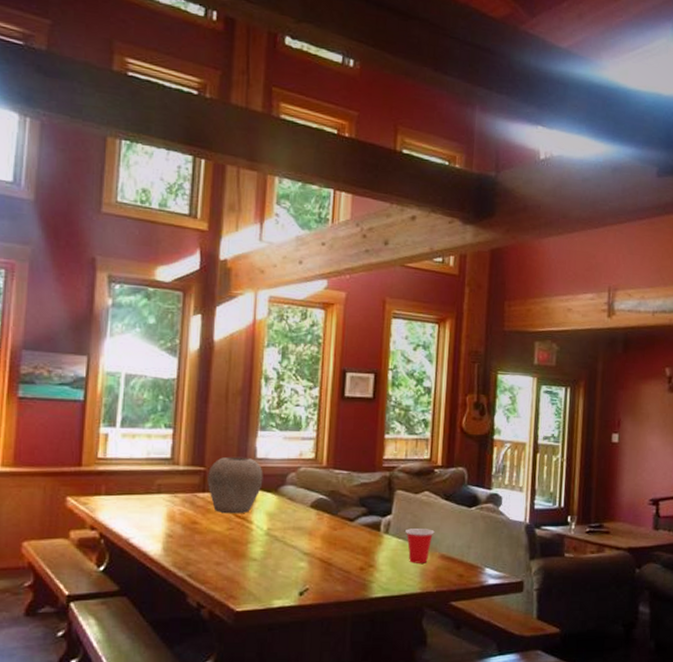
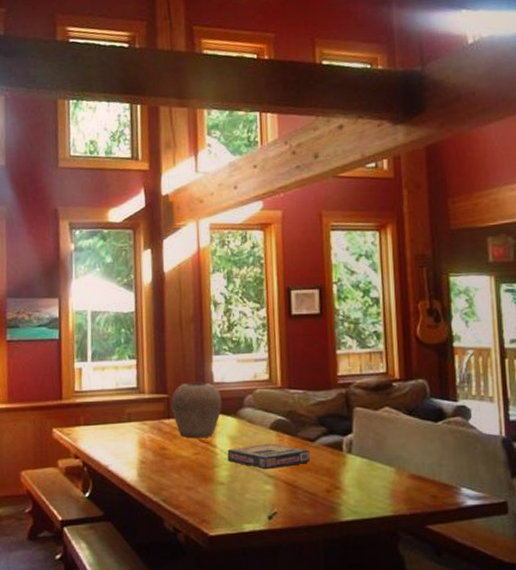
video game box: none [263,520,349,547] -> present [227,442,311,470]
cup: present [405,528,435,563] -> none [369,447,401,484]

